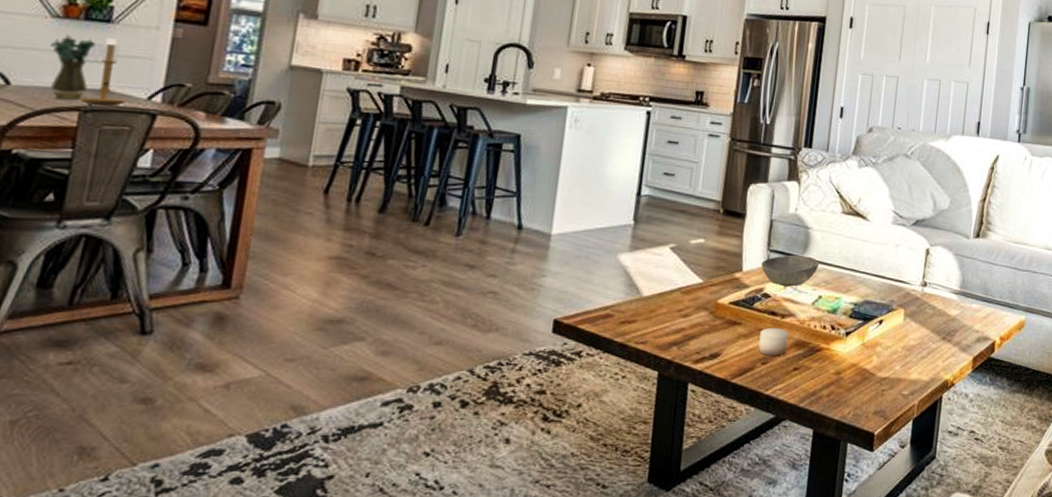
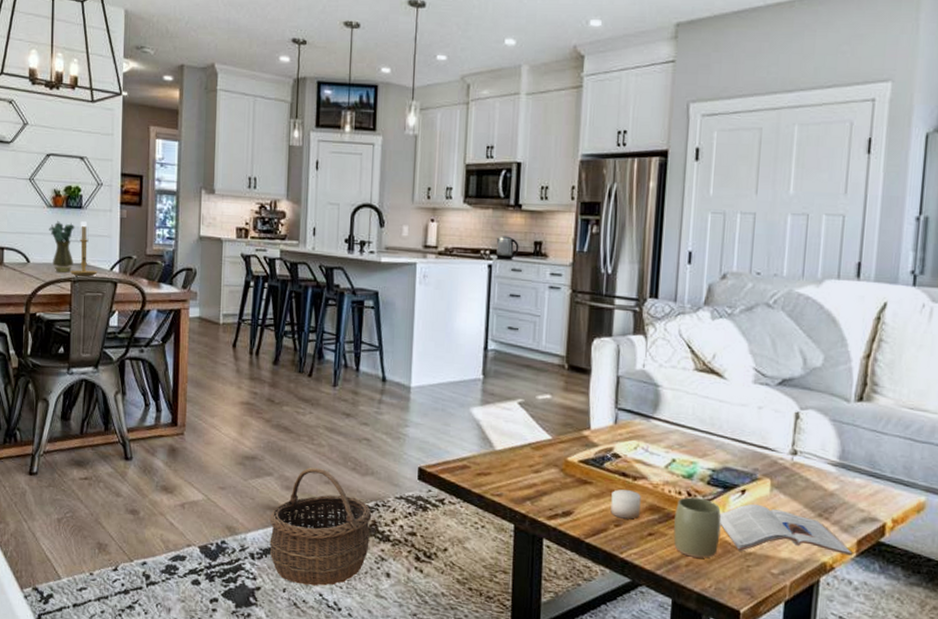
wicker basket: none [352,327,493,465] -> present [269,467,372,586]
kettle: none [656,84,681,109] -> present [496,236,519,261]
bowl: present [761,254,819,287] -> none [609,414,671,448]
mug: none [817,331,861,387] -> present [673,497,722,558]
magazine: none [859,332,969,377] -> present [719,504,853,556]

